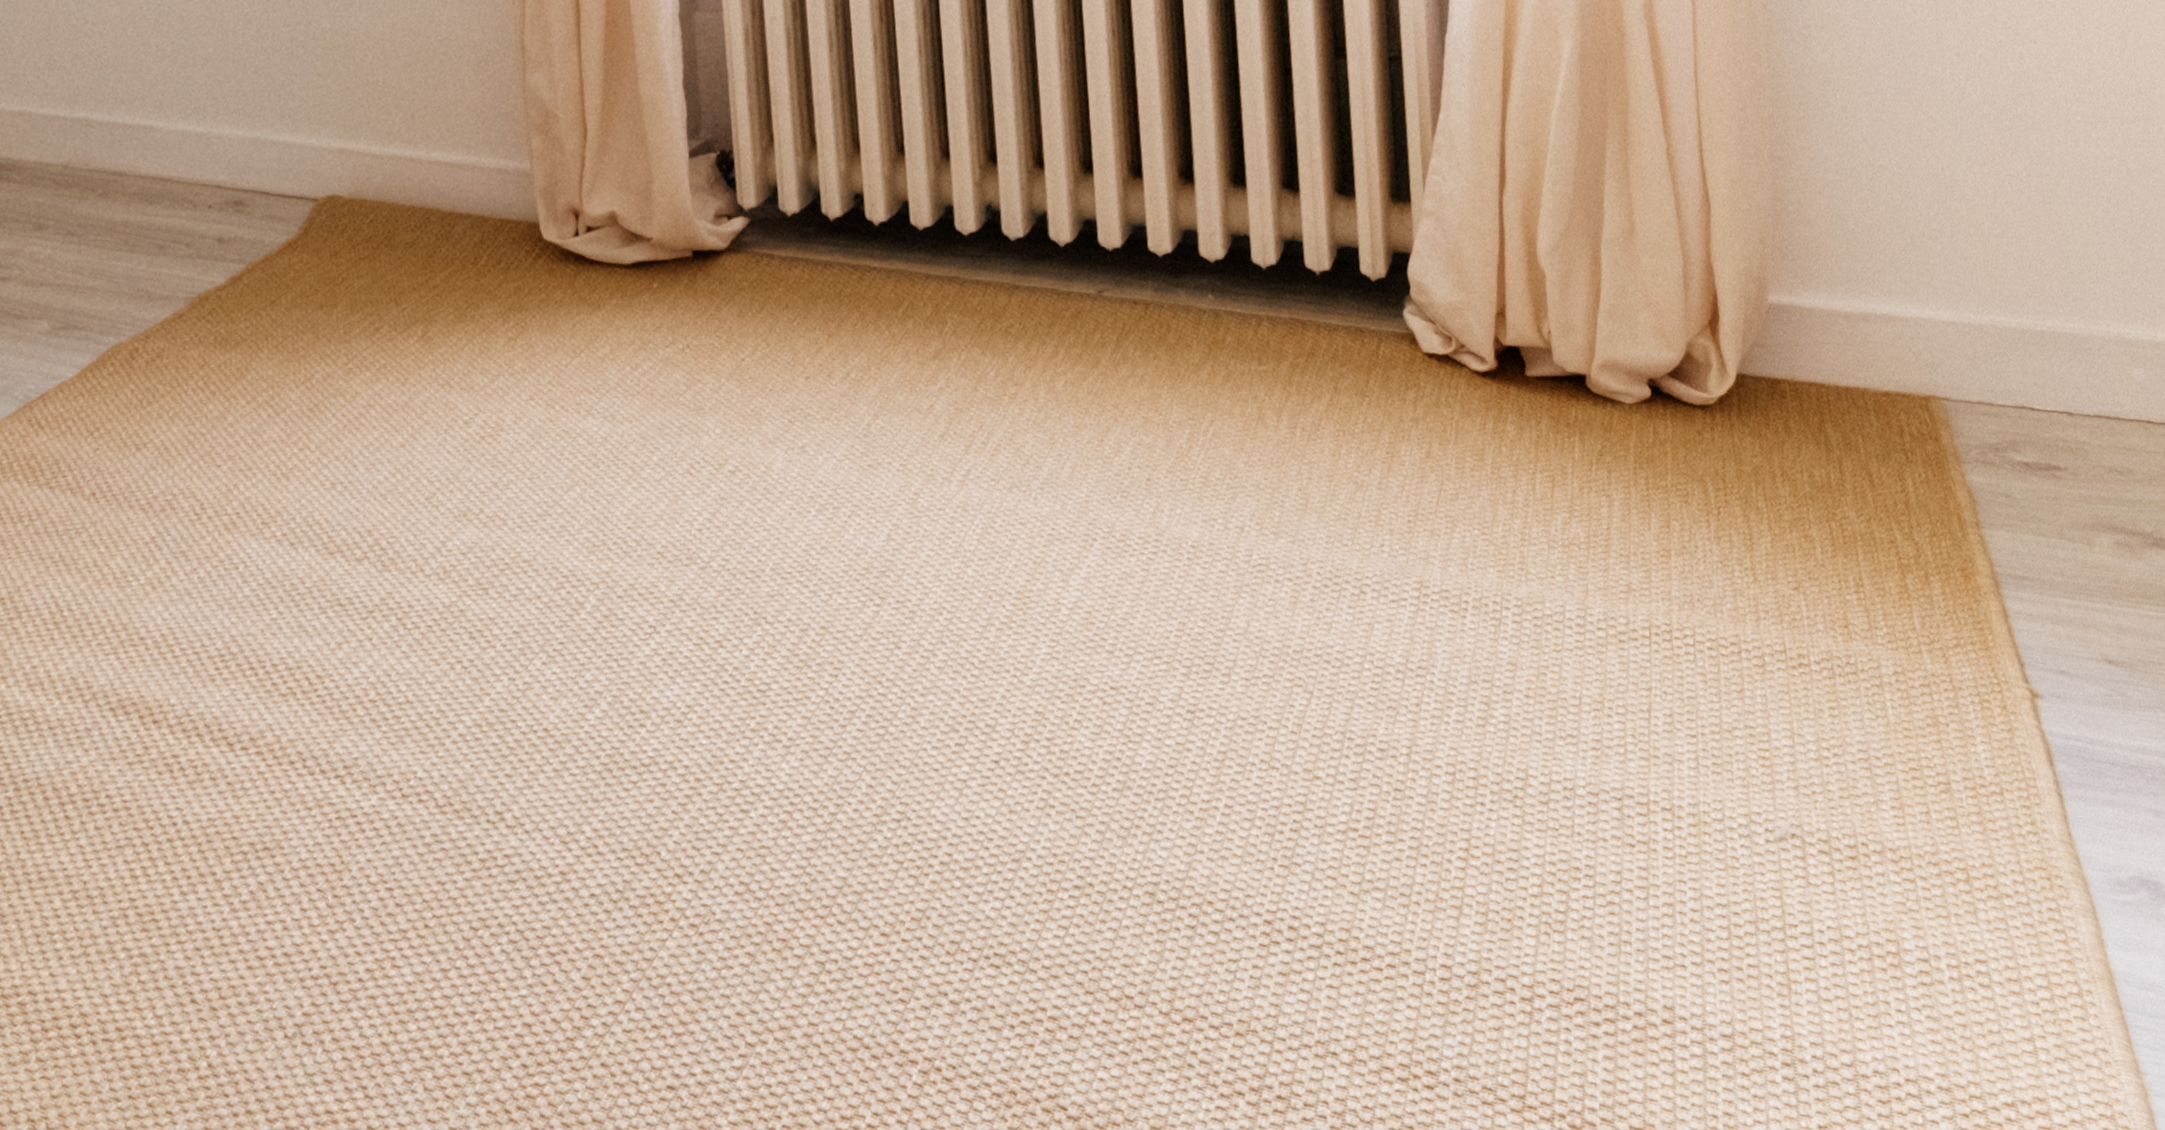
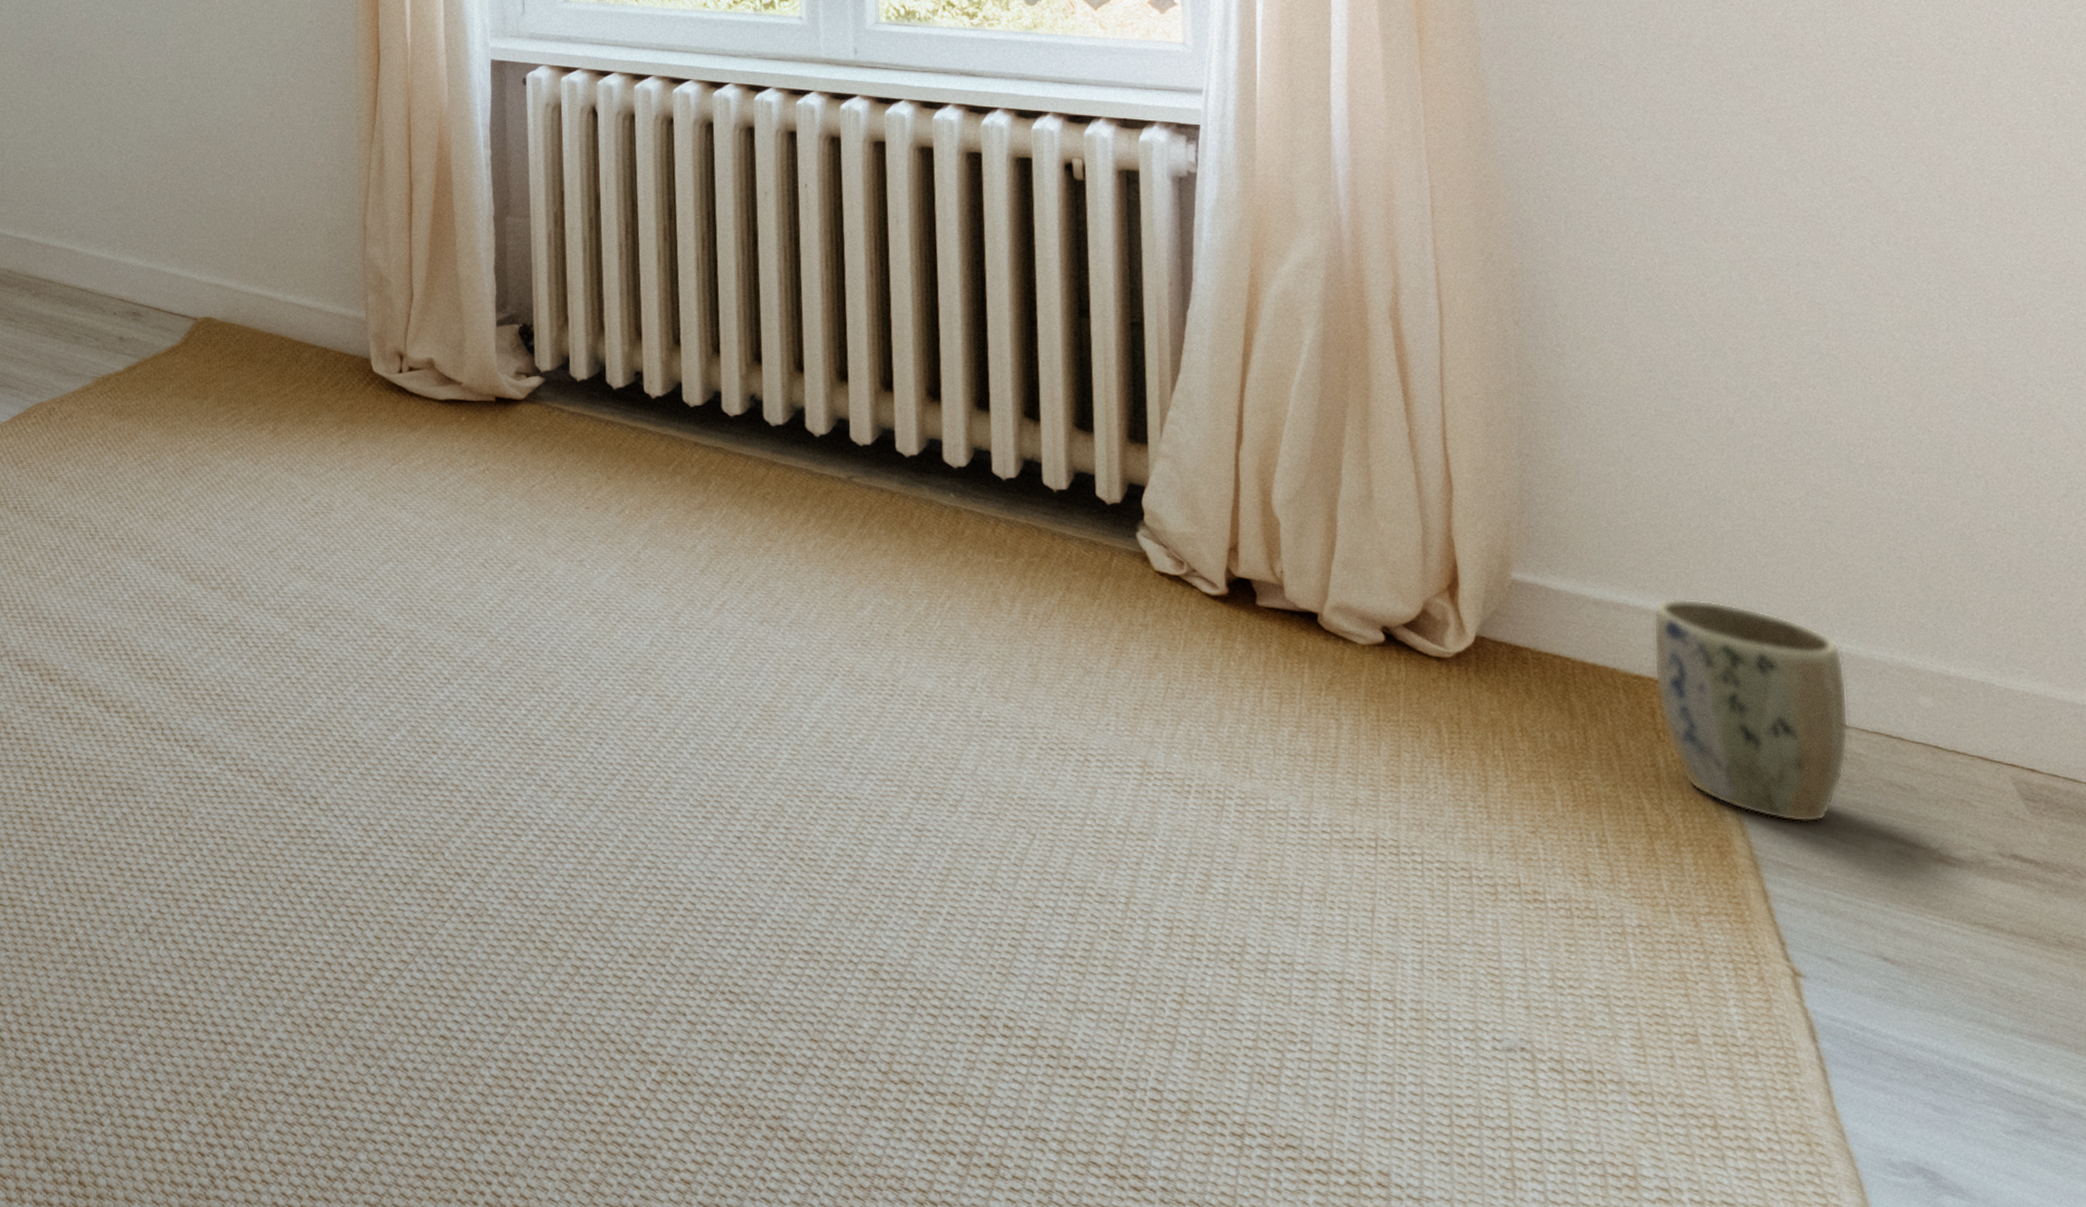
plant pot: none [1899,295,2074,529] -> present [1653,598,1849,823]

